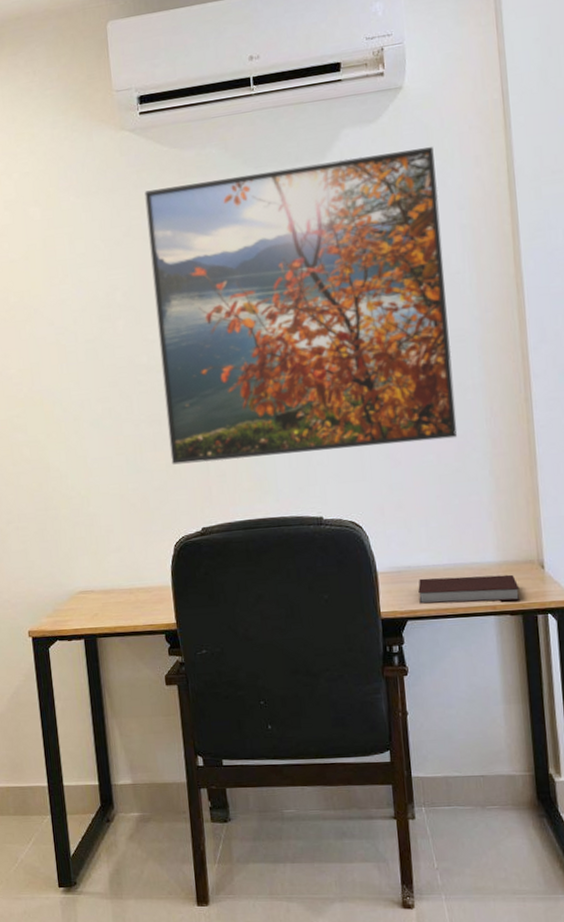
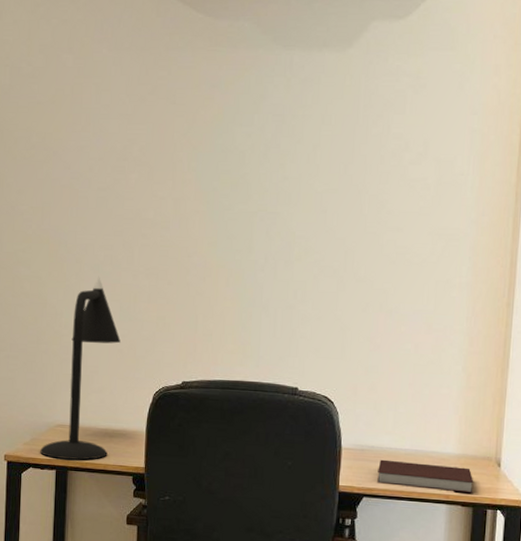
desk lamp: none [64,432,136,627] -> present [40,277,121,460]
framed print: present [144,147,458,465] -> none [162,50,456,331]

